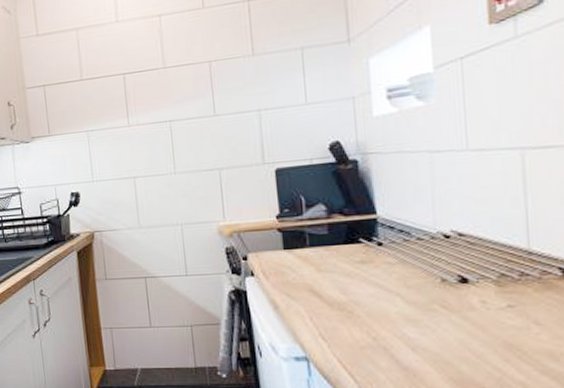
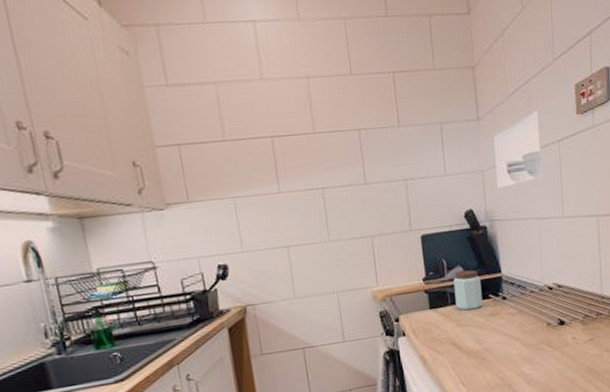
peanut butter: none [313,209,351,255] -> present [453,270,483,311]

